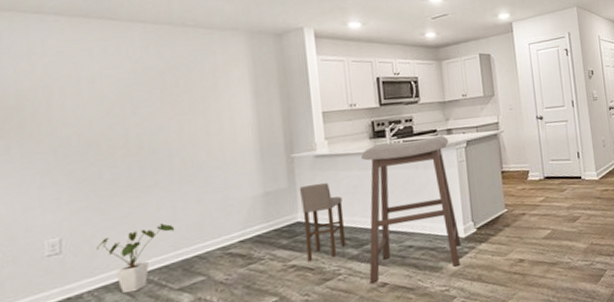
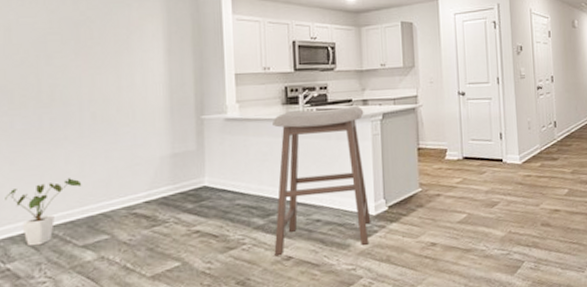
bar stool: present [299,183,345,262] -> none [207,147,251,229]

